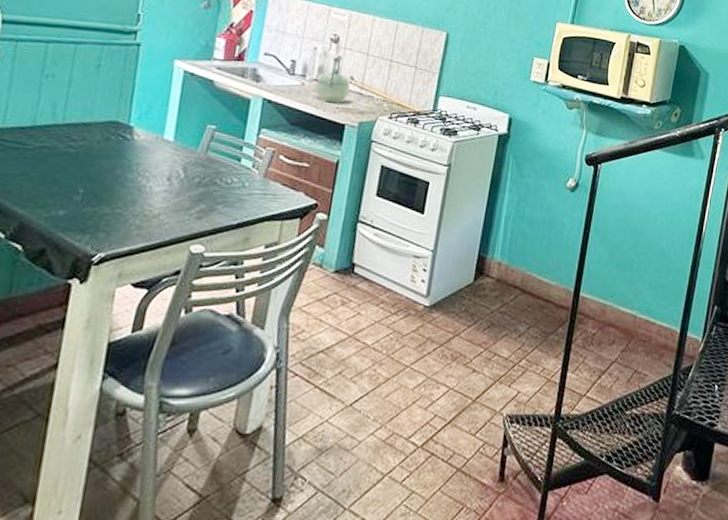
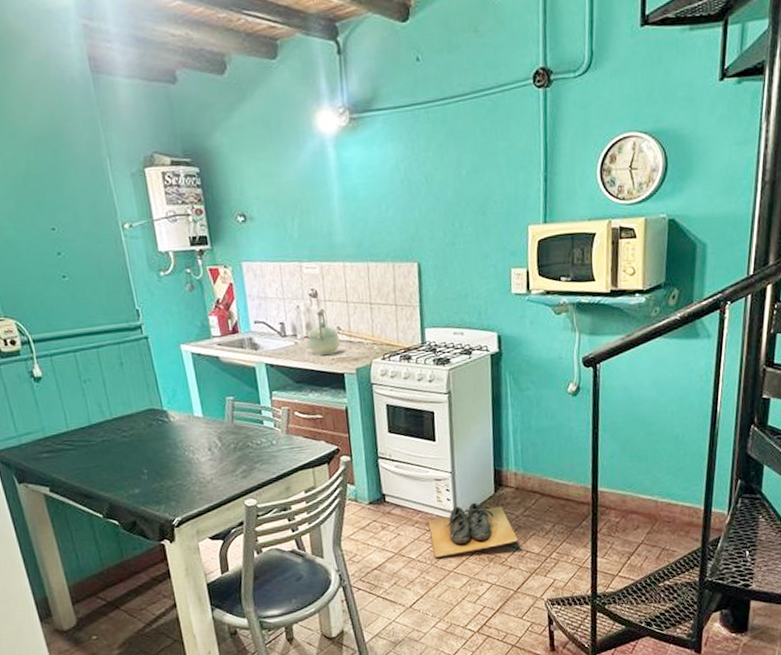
shoe: none [392,288,490,348] -> present [428,502,519,558]

